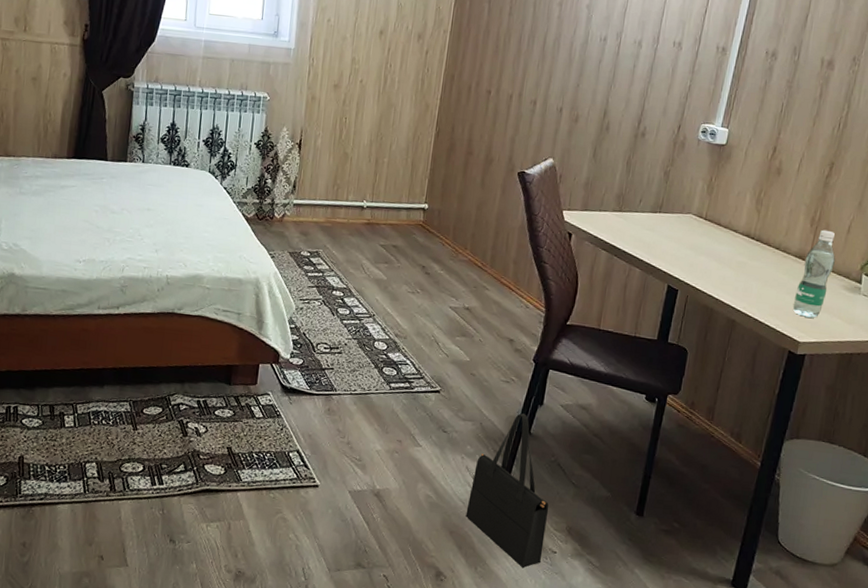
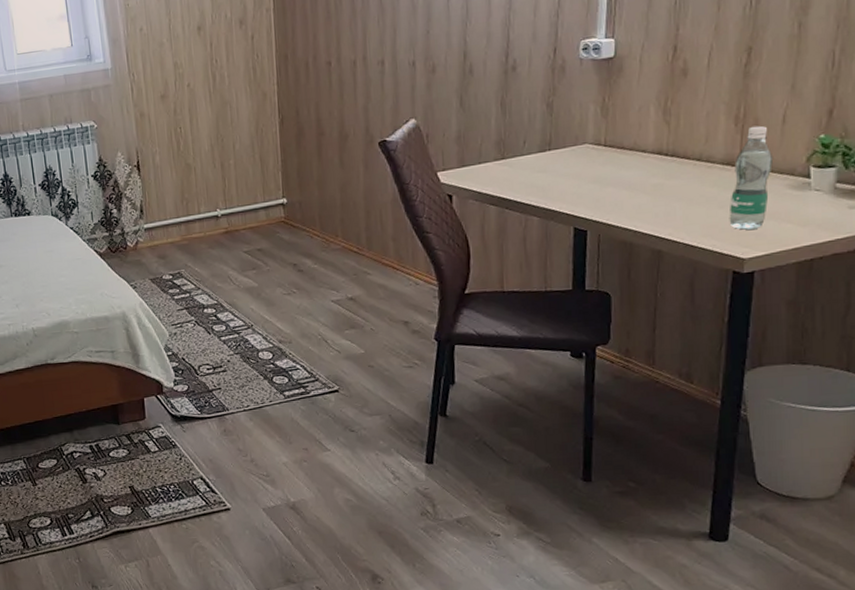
tote bag: present [466,413,549,568] -> none [391,397,485,557]

